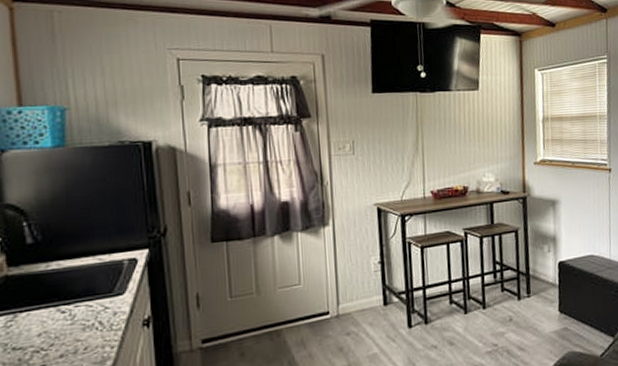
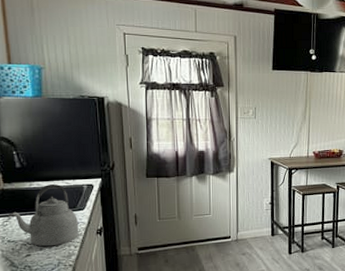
kettle: none [14,261,117,352] -> present [8,183,79,247]

